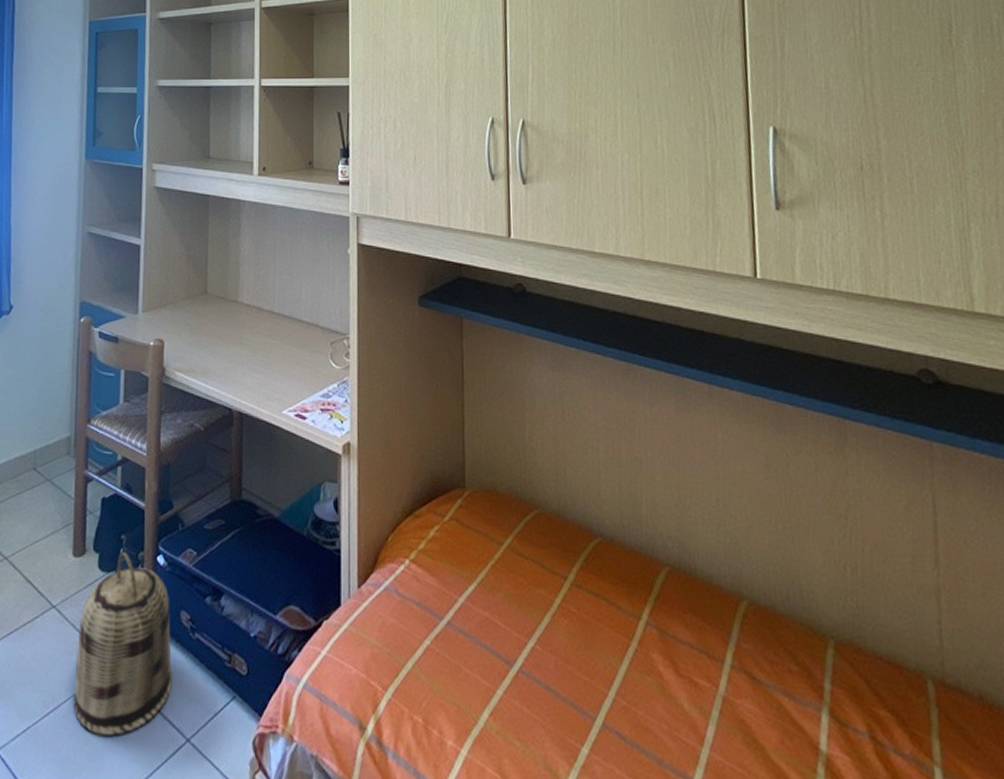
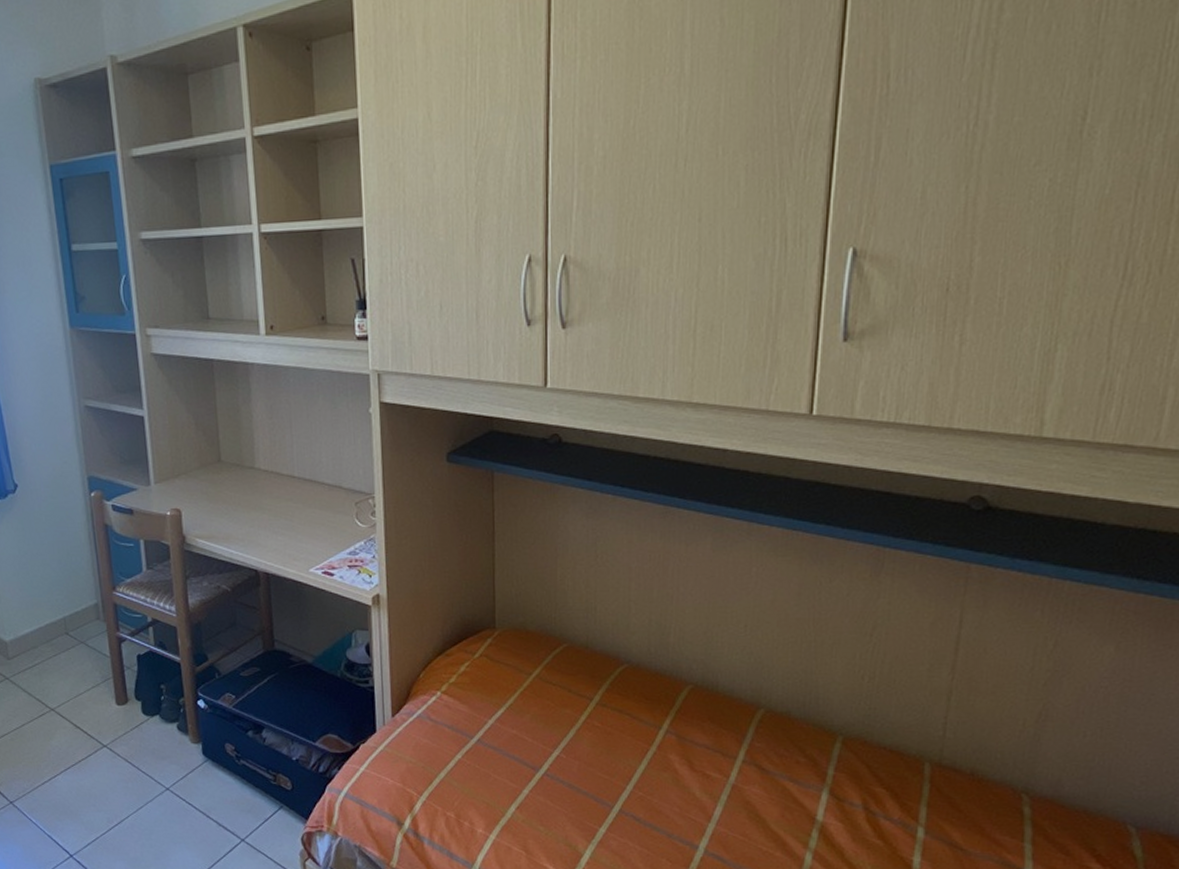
basket: present [73,552,173,736] -> none [131,699,224,840]

